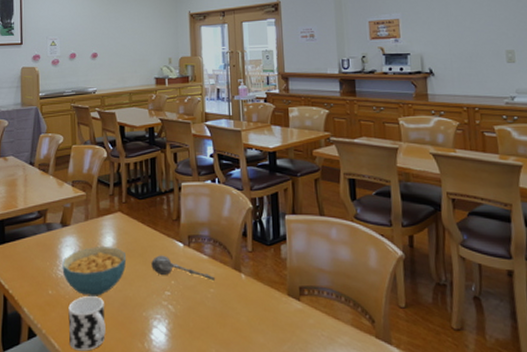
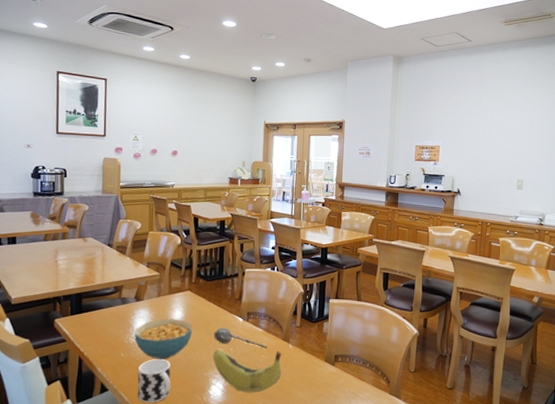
banana: none [152,282,235,338] -> present [213,350,282,393]

